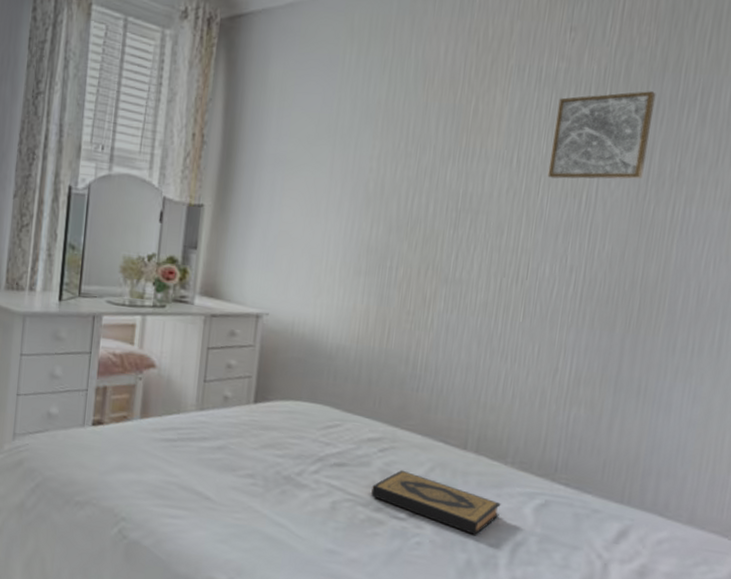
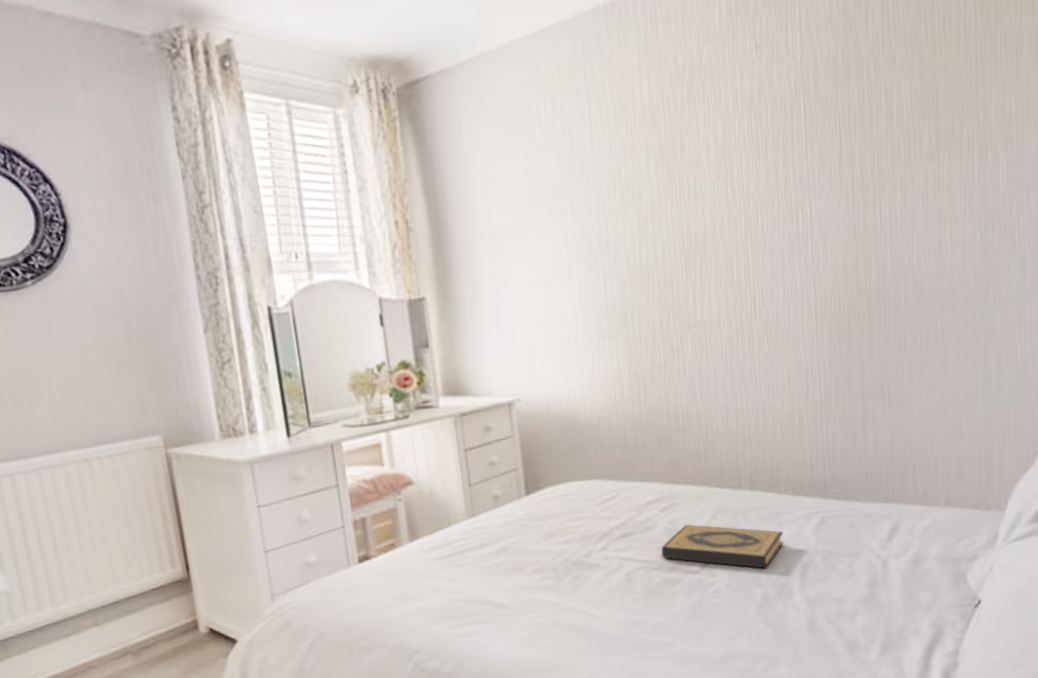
wall art: present [547,91,656,179] -> none [759,99,848,202]

